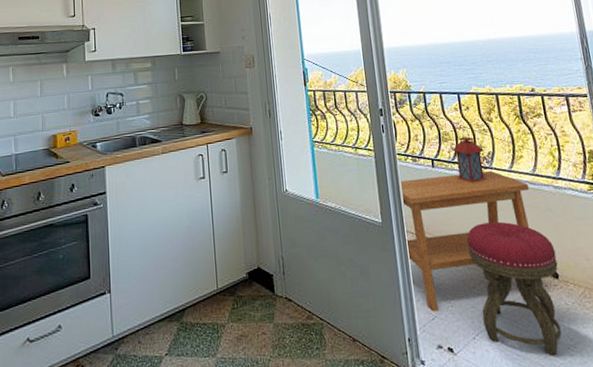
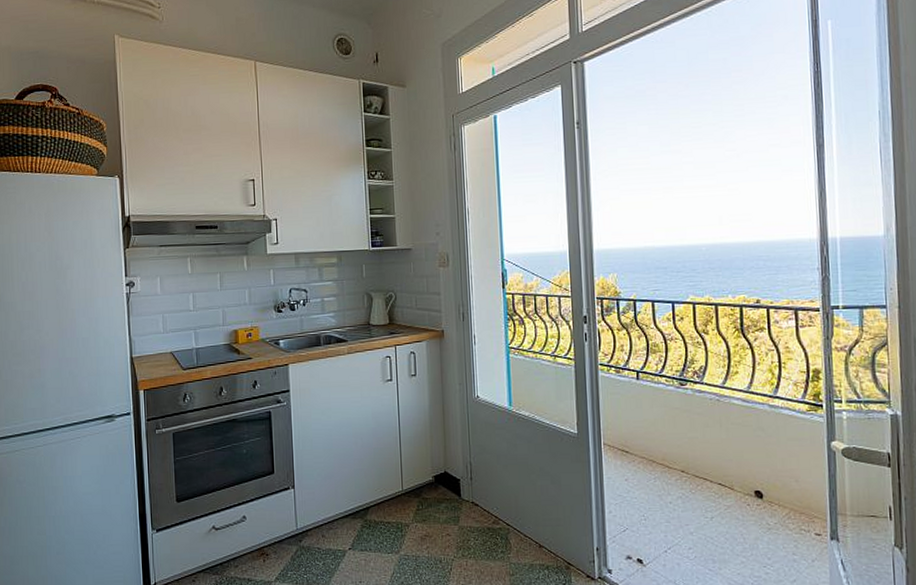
side table: present [401,170,530,312] -> none [601,385,742,524]
lantern: present [452,128,487,183] -> none [660,340,696,398]
stool: present [466,221,562,356] -> none [667,438,764,573]

